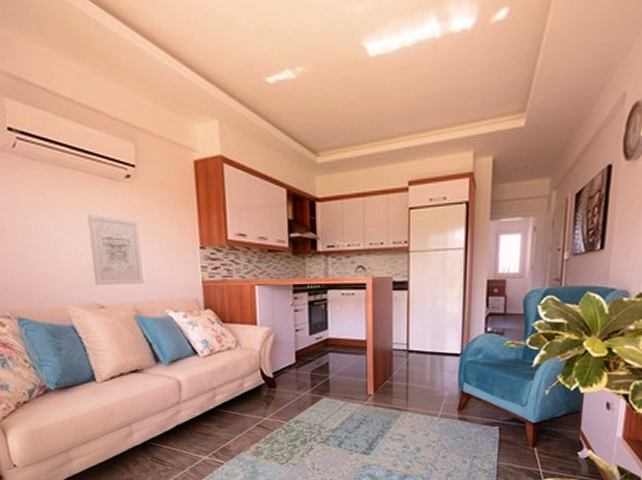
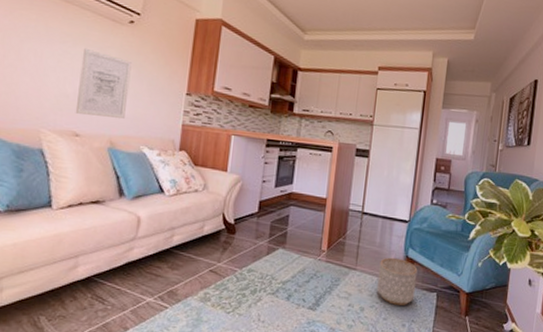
planter: none [432,394,475,442] -> present [377,257,418,305]

